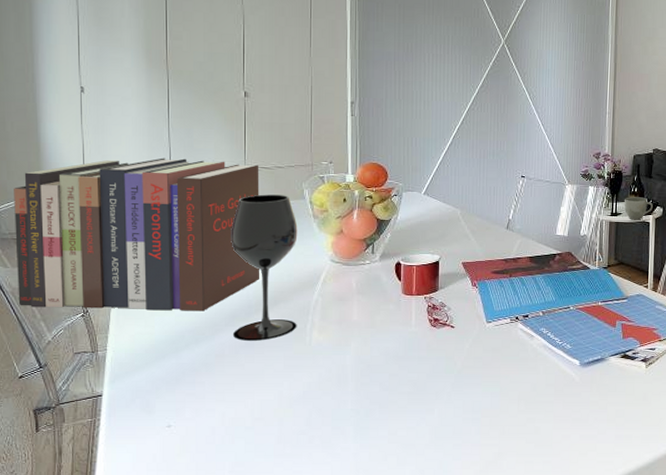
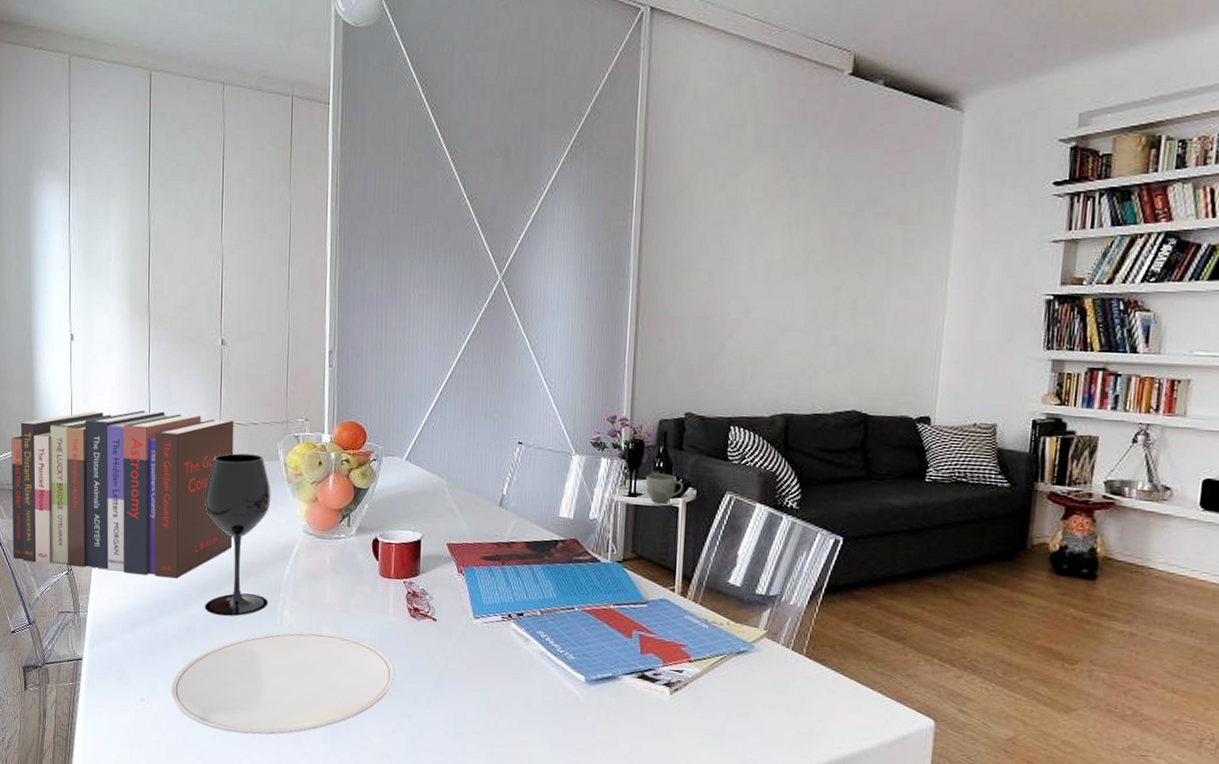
plate: none [199,347,418,444] -> present [170,631,395,735]

